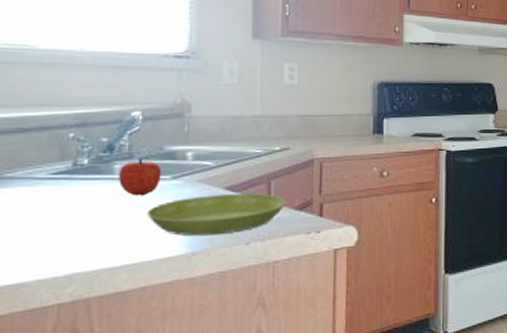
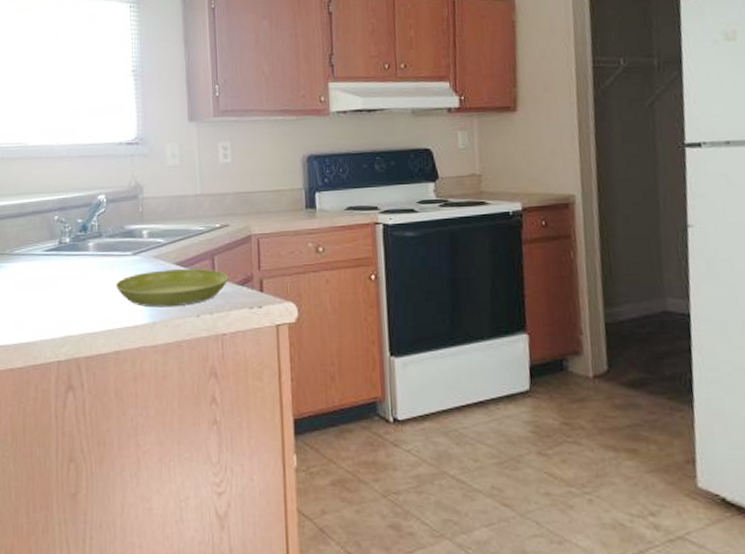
fruit: present [118,159,162,197] -> none [92,237,124,271]

